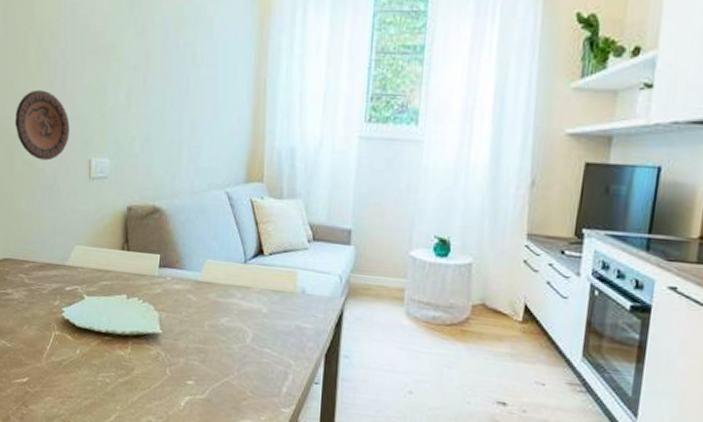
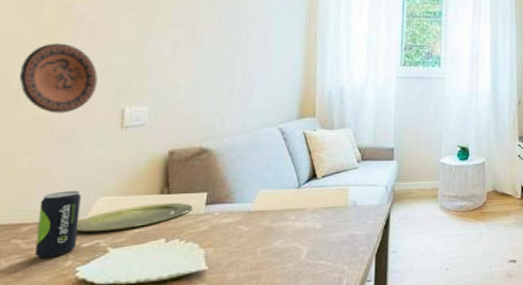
beverage can: none [34,235,63,295] -> present [34,190,81,258]
plate: none [61,258,148,280] -> present [77,202,192,233]

